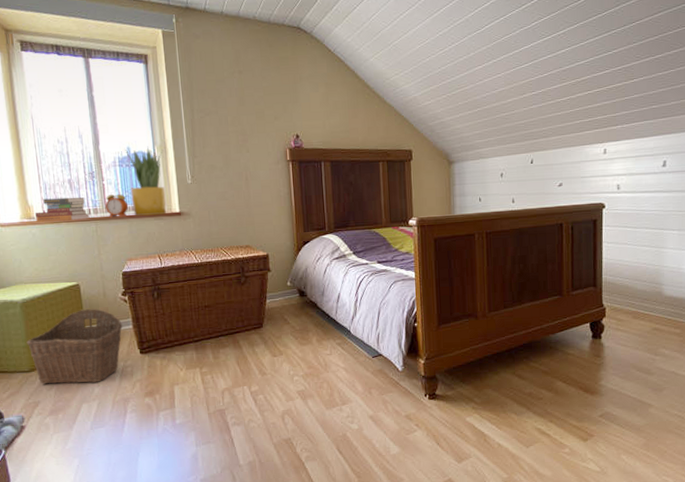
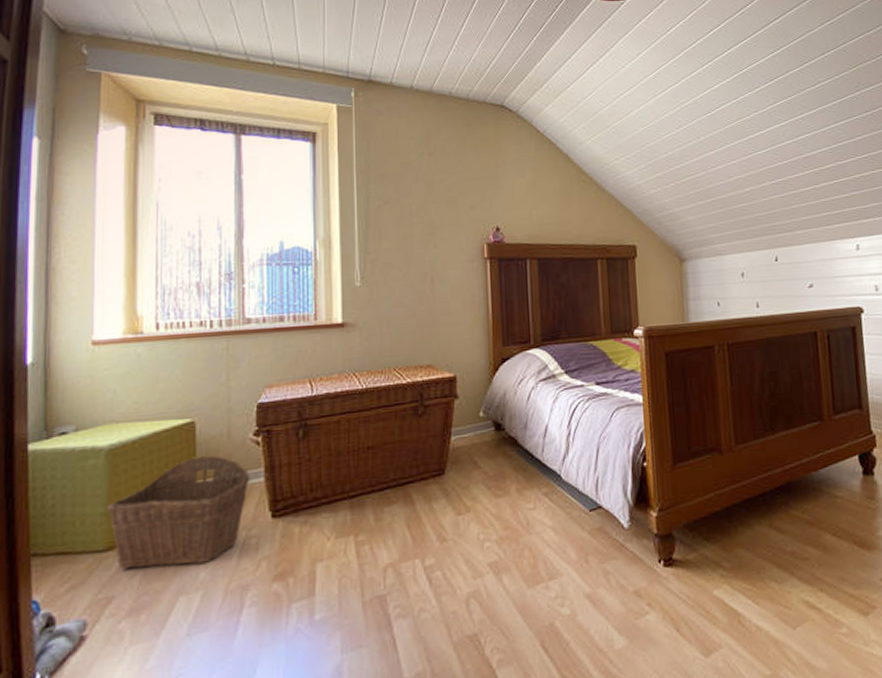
books: present [34,197,90,222] -> none [144,304,220,338]
alarm clock: present [105,192,129,218] -> none [242,298,275,331]
planter: present [124,146,167,216] -> none [276,240,327,329]

